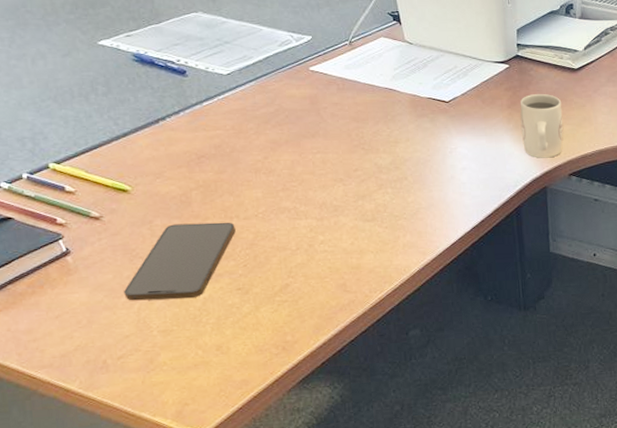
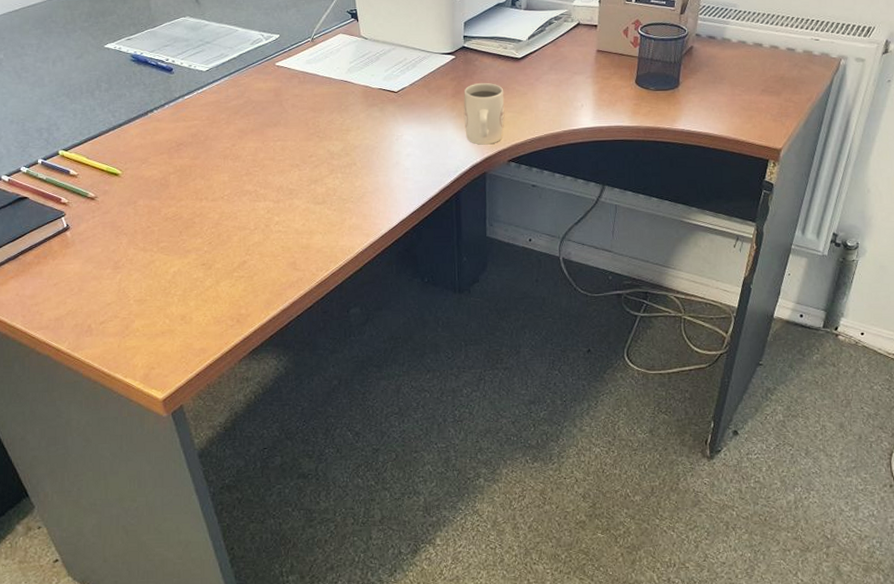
phone: present [124,222,236,301] -> none [109,203,204,273]

